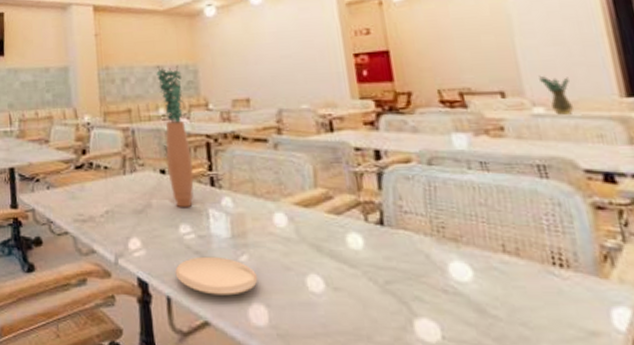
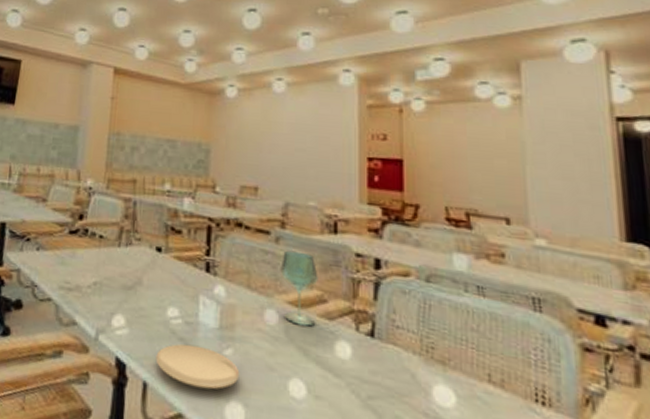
vase: present [156,65,194,208] -> none [164,138,193,291]
wine glass: none [282,154,324,224] -> present [280,250,318,327]
vase: present [539,75,575,116] -> none [545,207,575,253]

